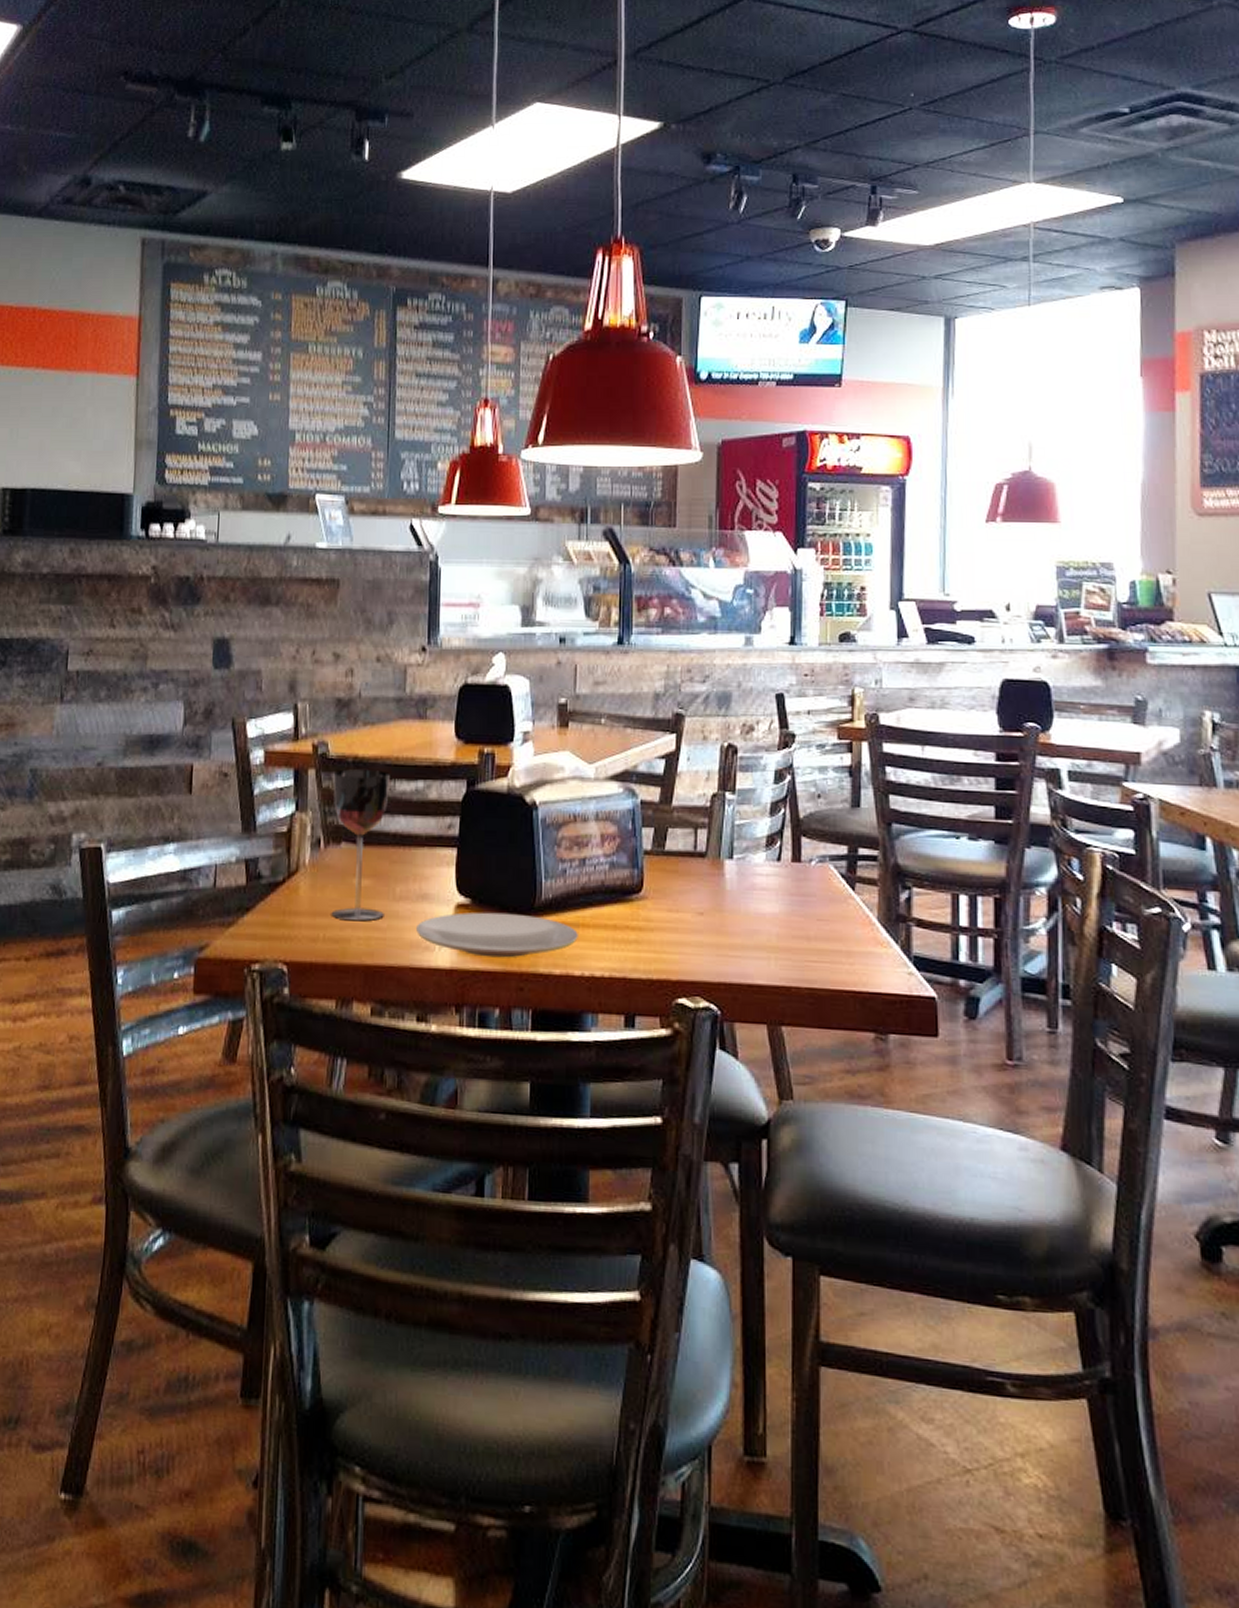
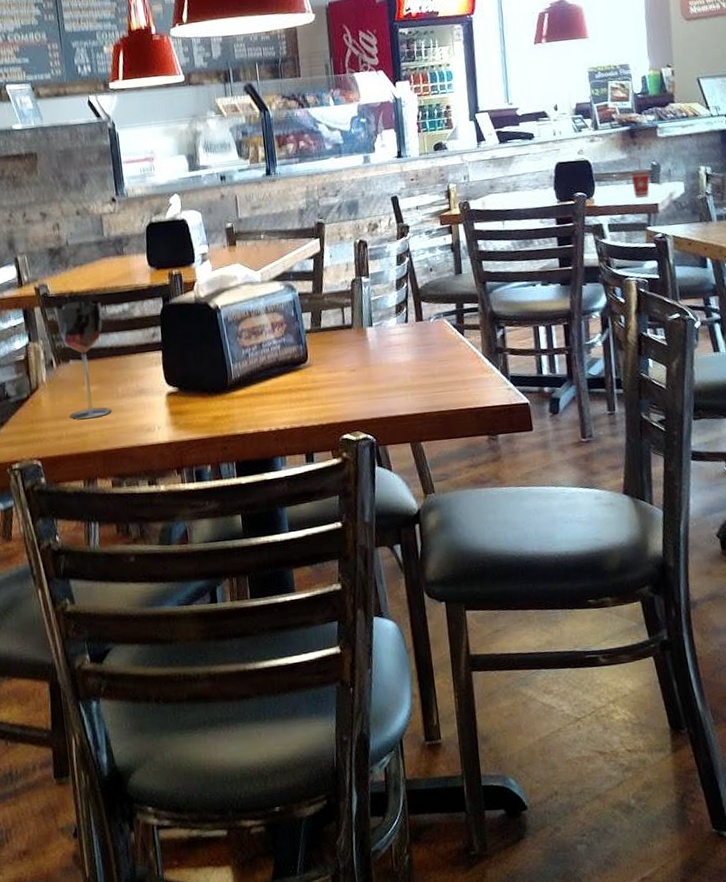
plate: present [416,912,578,958] -> none [138,392,264,429]
beverage cup: none [1101,684,1133,741] -> present [627,156,650,197]

